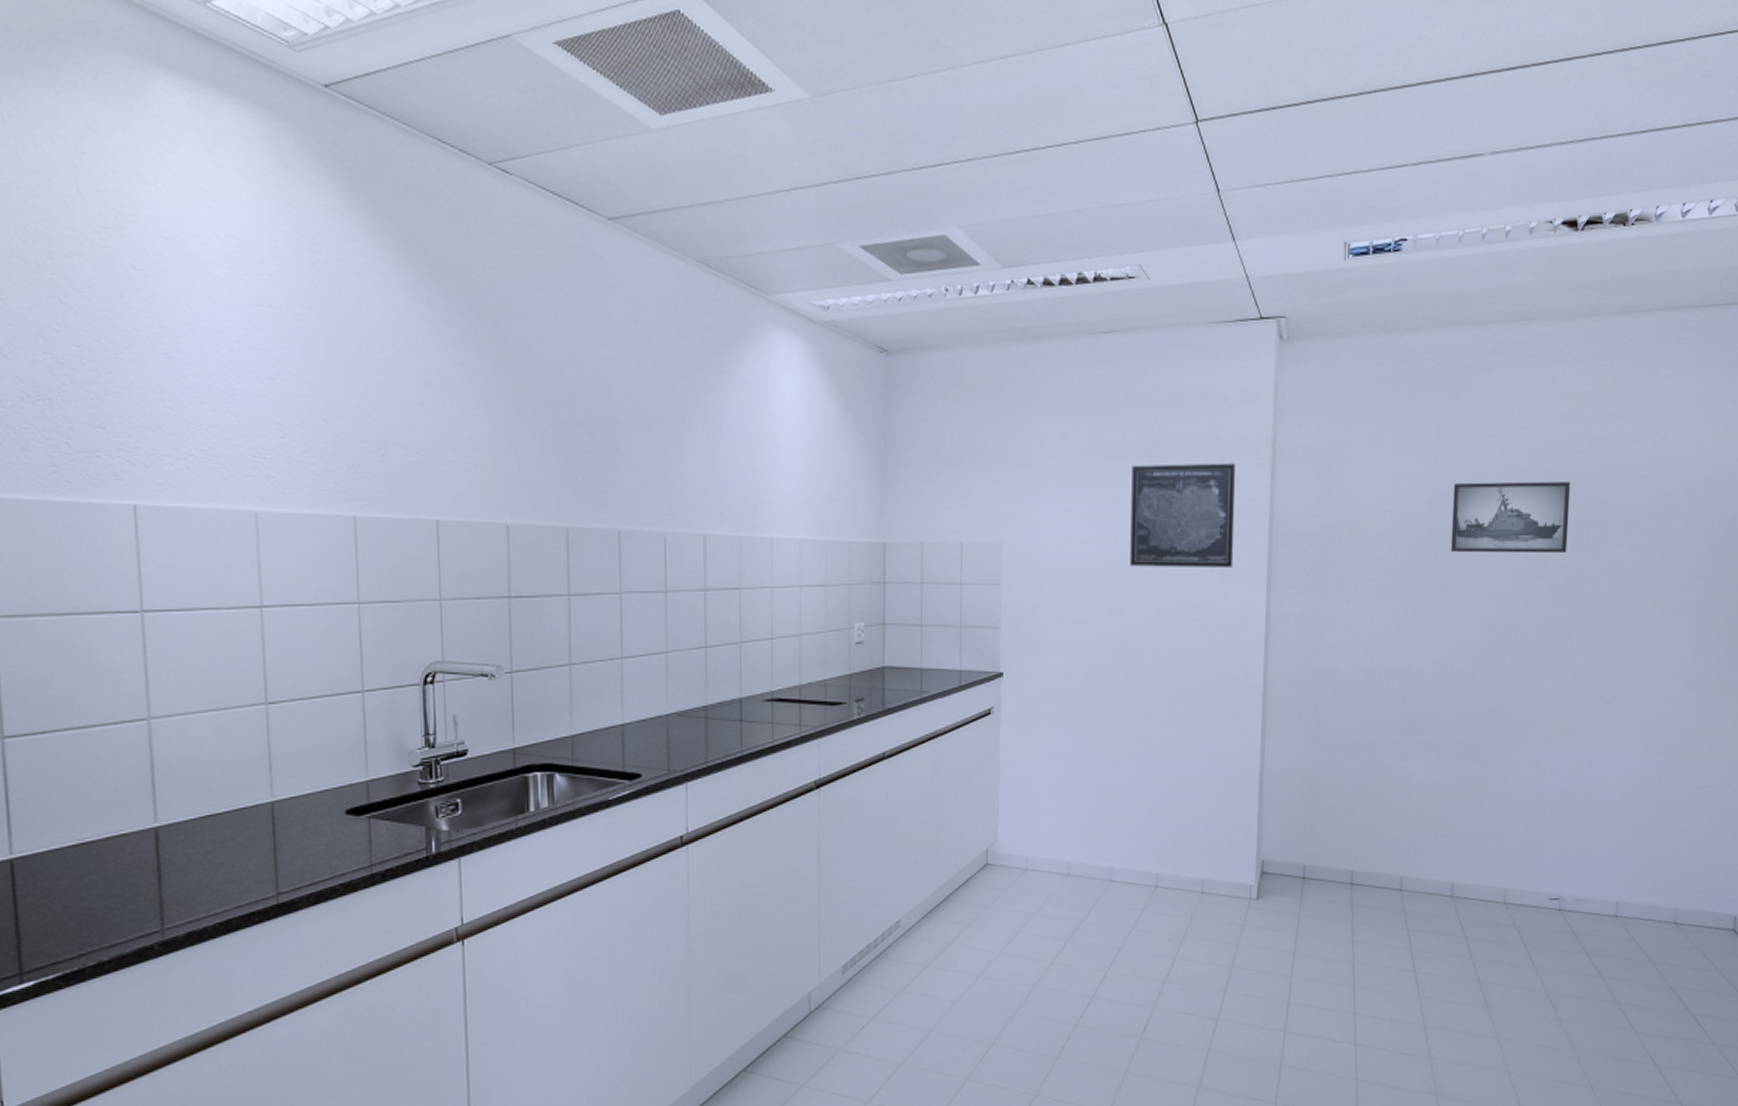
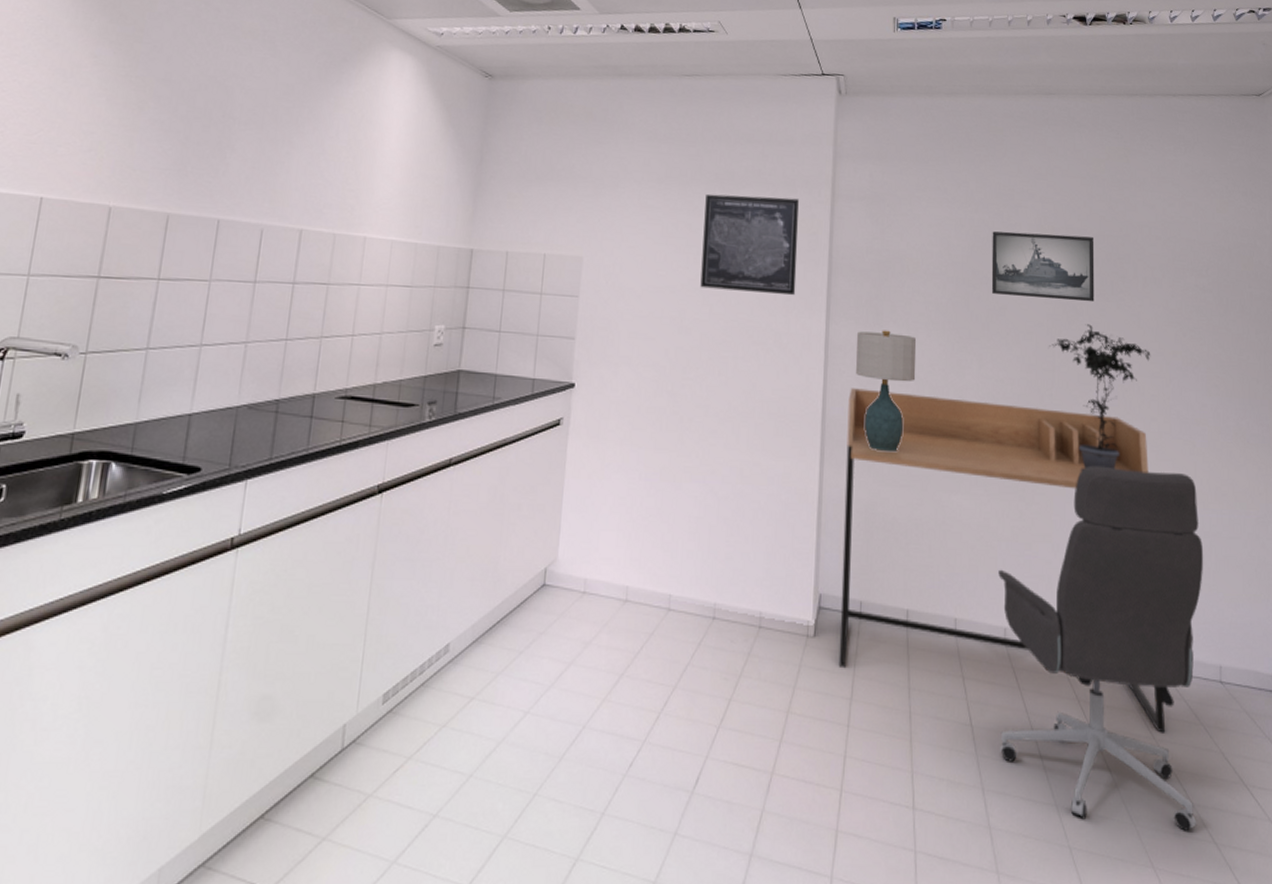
desk: none [1282,660,1616,972] -> present [838,388,1166,733]
table lamp: none [1299,598,1366,722] -> present [855,330,917,453]
office chair: none [1443,723,1669,1055] -> present [998,465,1204,831]
potted plant: none [1513,577,1627,729] -> present [1049,324,1151,471]

